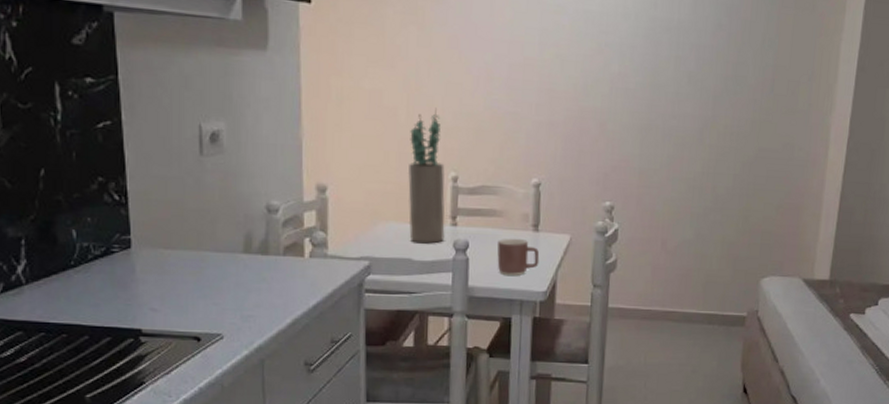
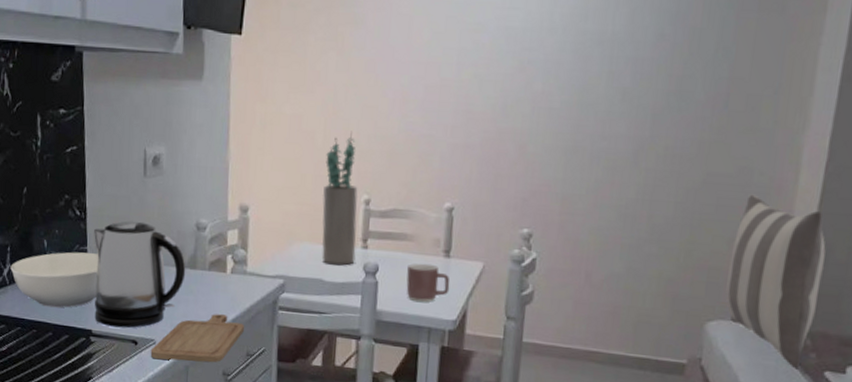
bowl: none [26,241,147,307] -> present [10,252,99,308]
kettle: none [139,204,256,324] -> present [94,220,186,329]
chopping board: none [217,301,328,356] -> present [150,314,245,363]
pillow: none [776,167,849,313] -> present [726,194,826,368]

